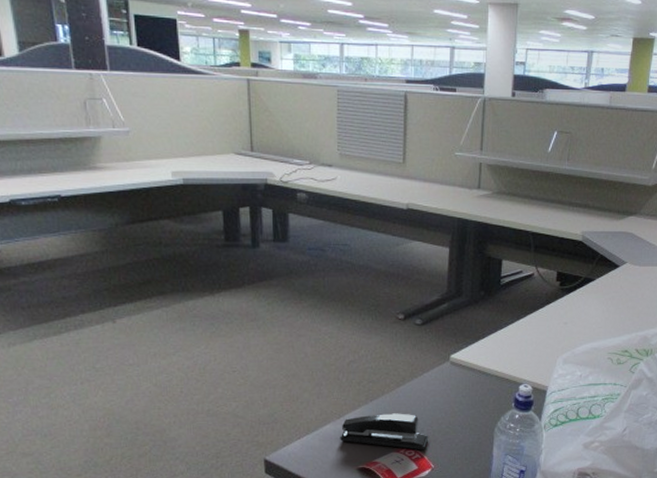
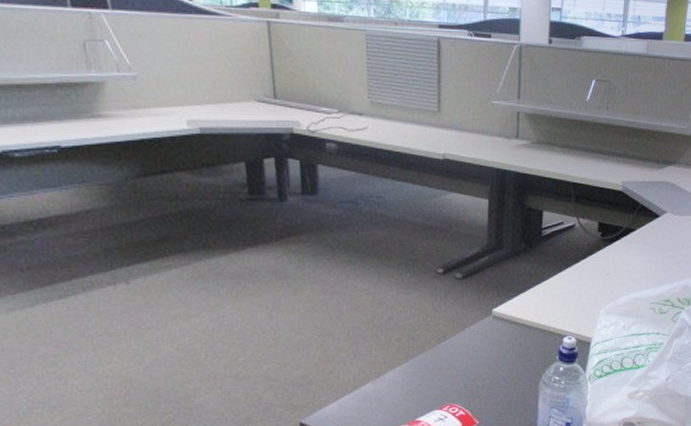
stapler: present [340,413,429,450] -> none [380,370,473,407]

